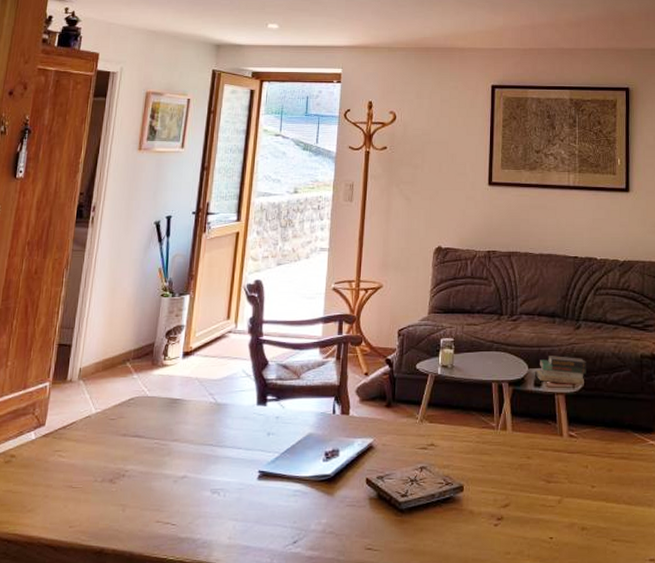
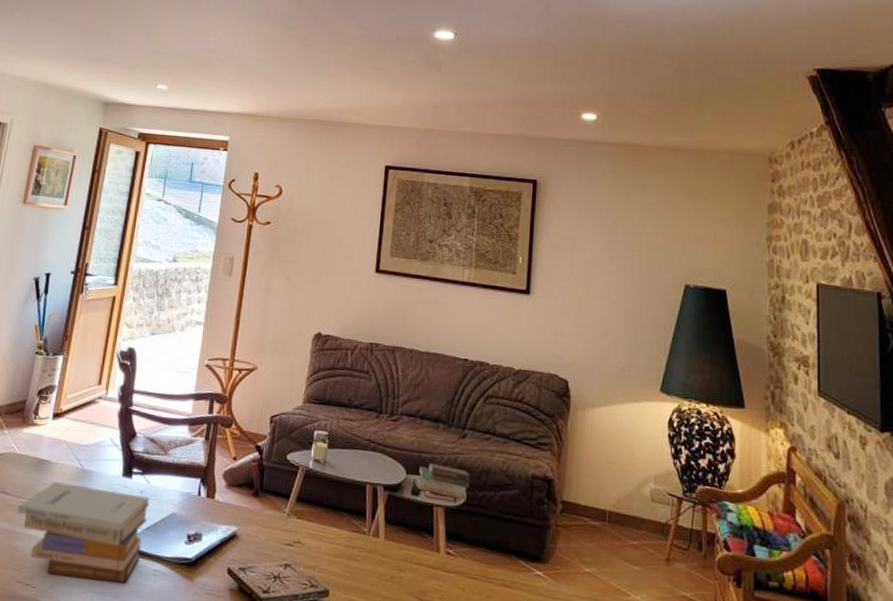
books: none [152,418,285,510] -> present [18,482,150,584]

